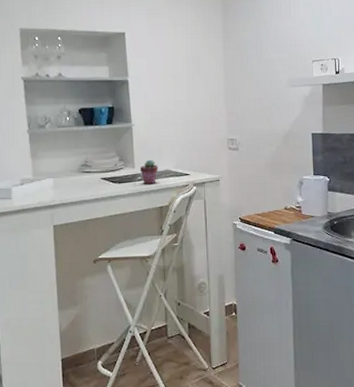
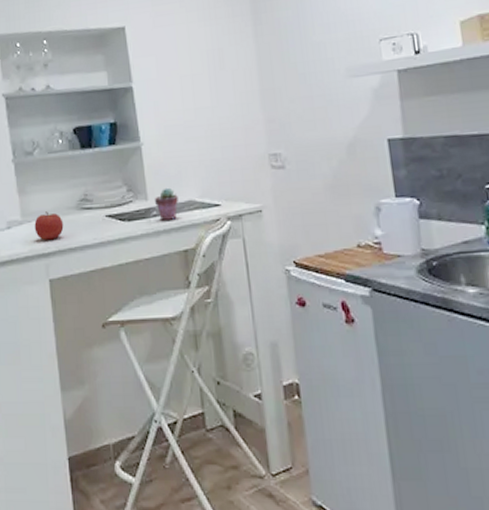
apple: none [43,173,67,195] -> present [34,211,64,240]

